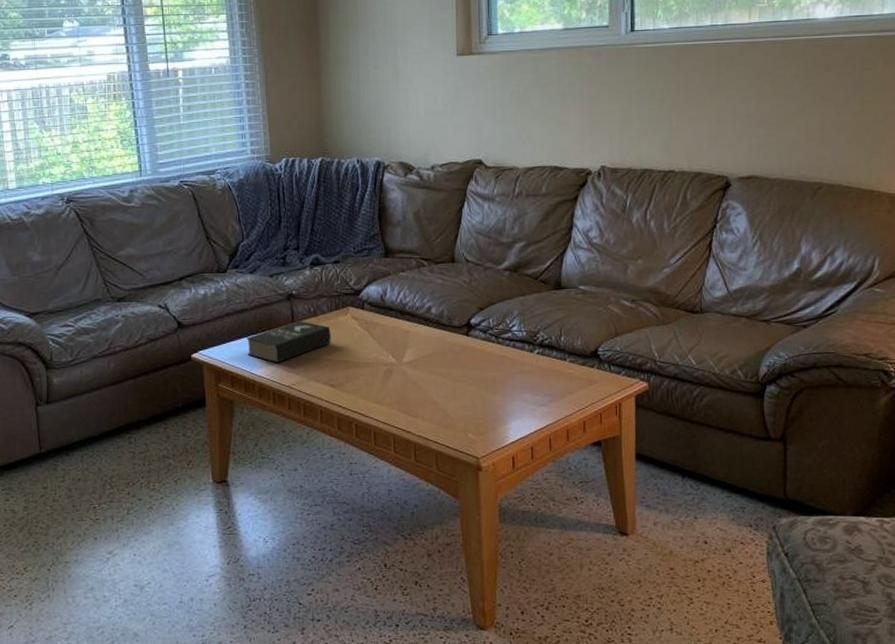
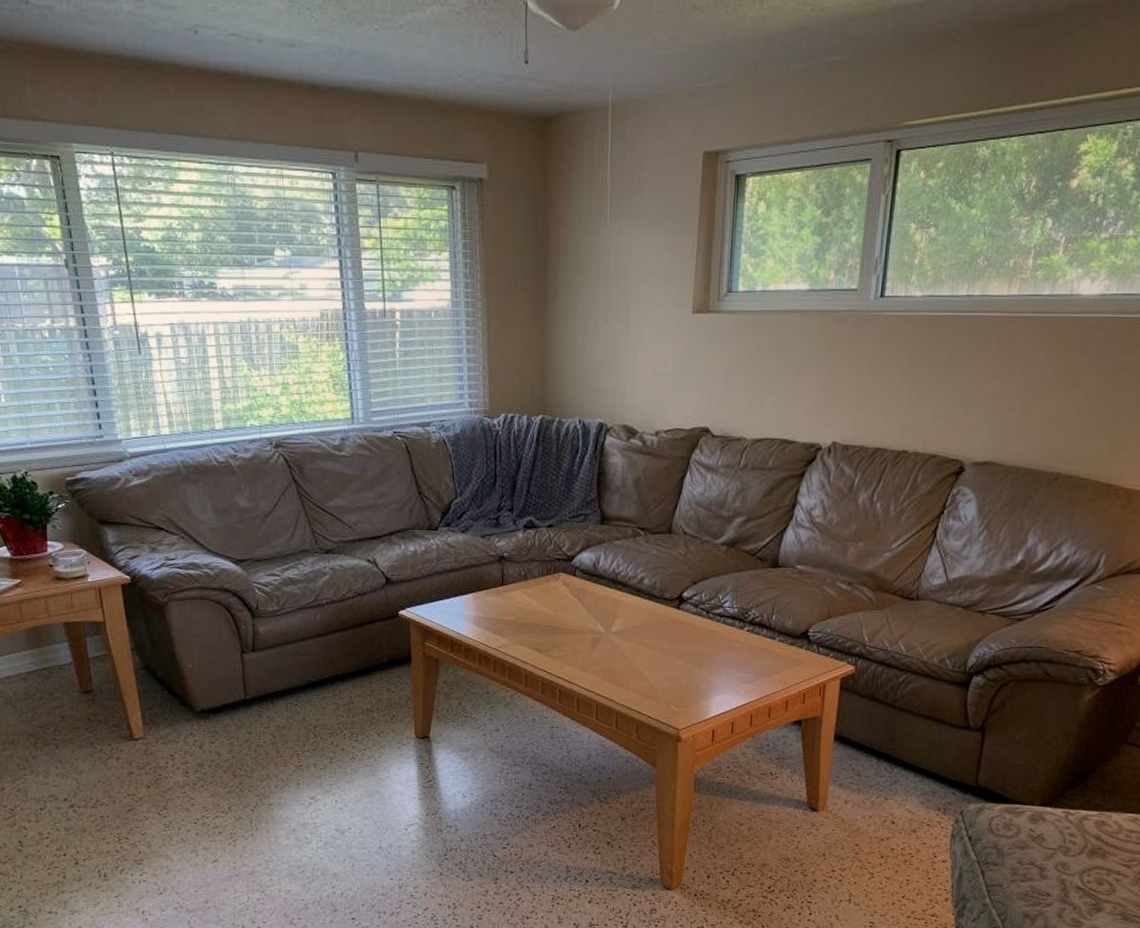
book: present [247,320,331,363] -> none [455,583,541,625]

